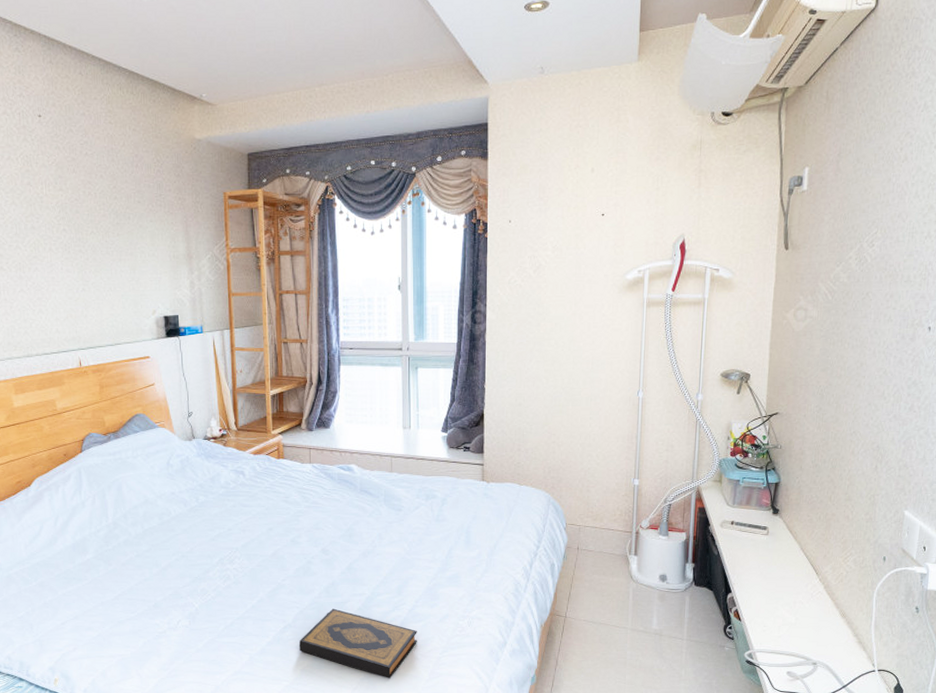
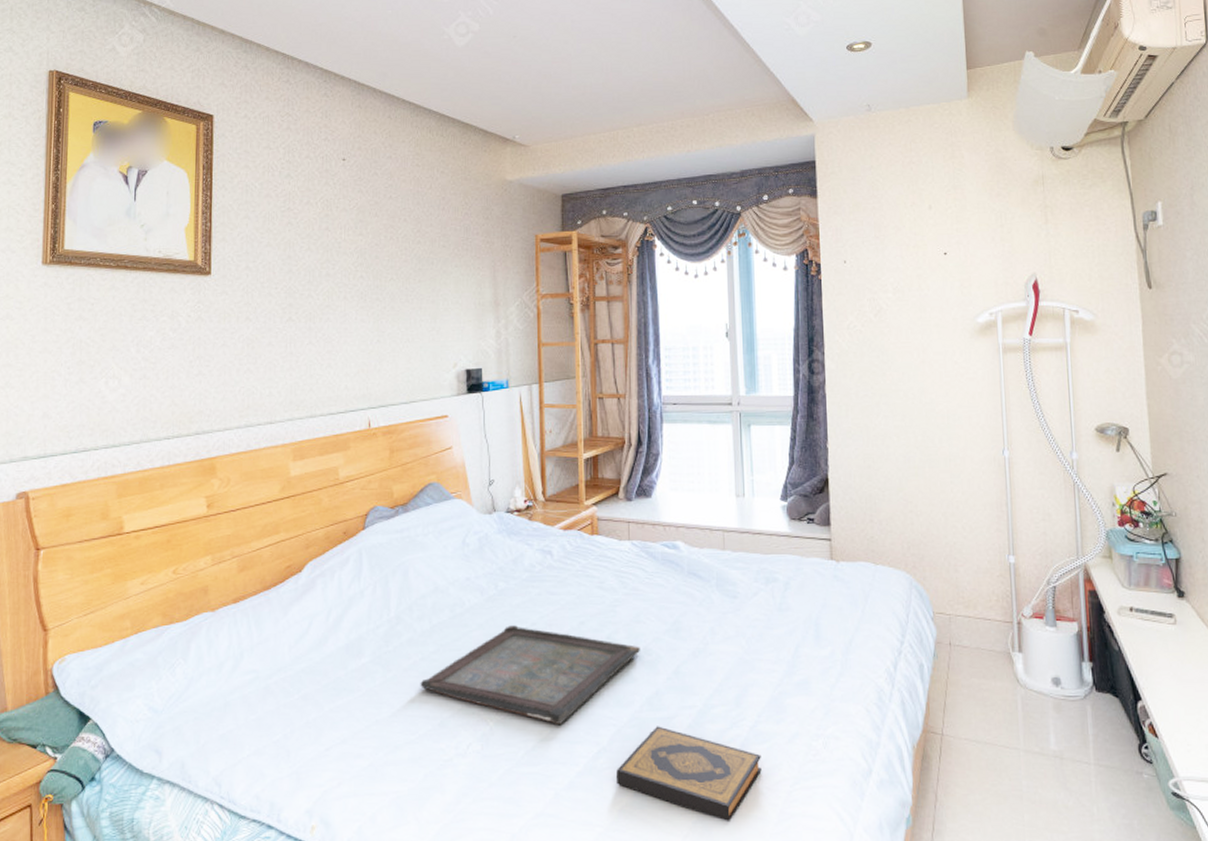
serving tray: none [136,530,319,607] -> present [420,625,640,724]

